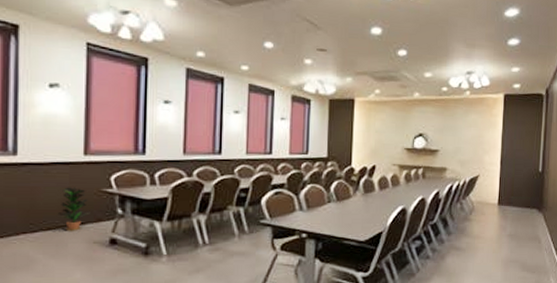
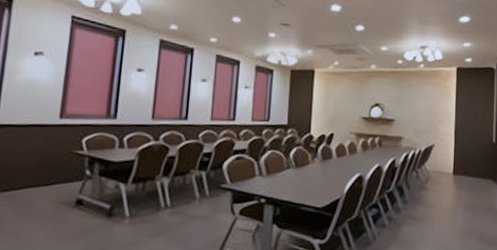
potted plant: present [57,187,91,231] -> none [29,148,61,191]

